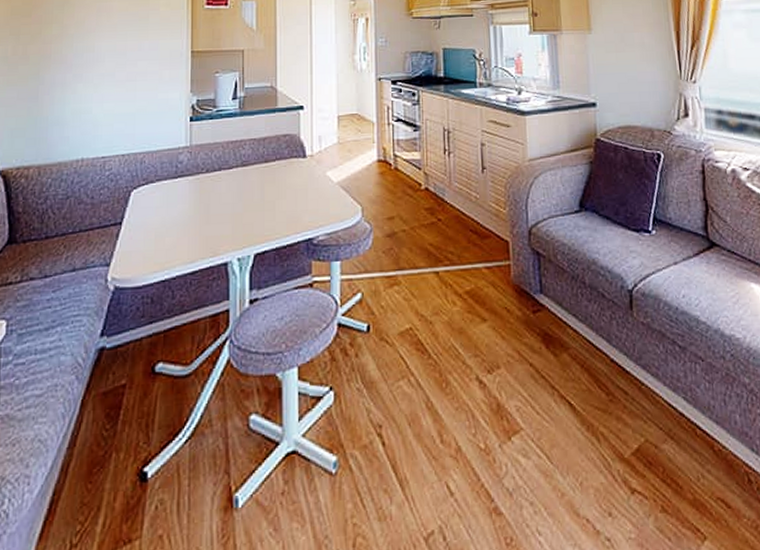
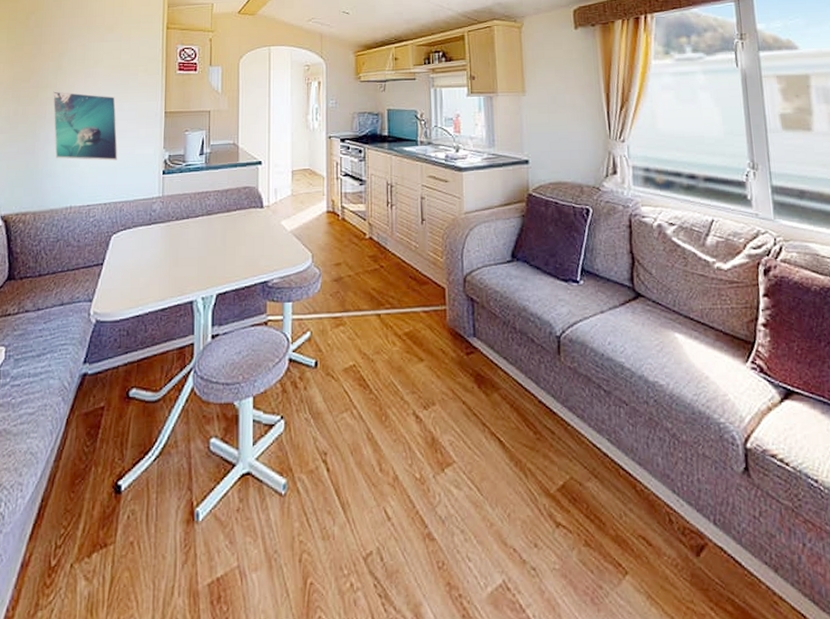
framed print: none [59,28,138,106] -> present [53,91,118,161]

